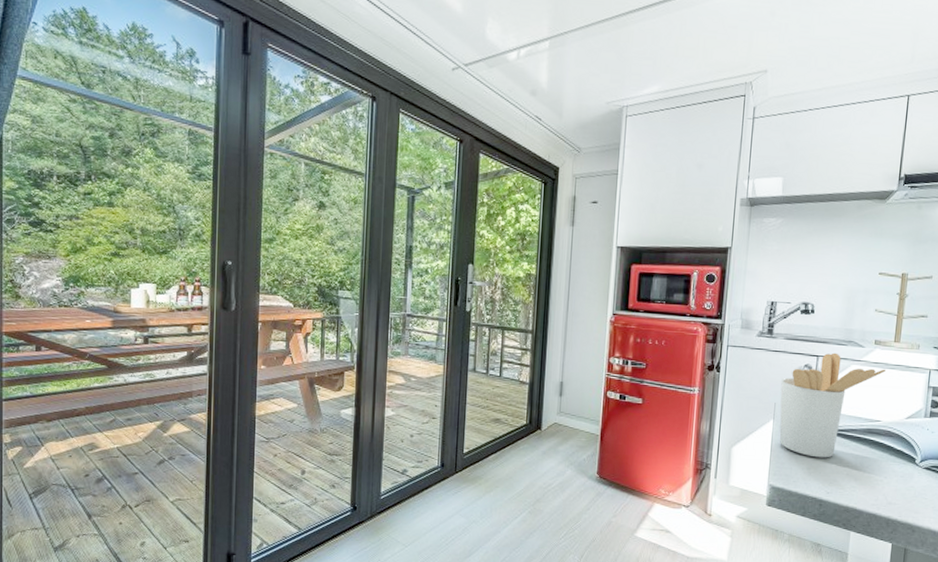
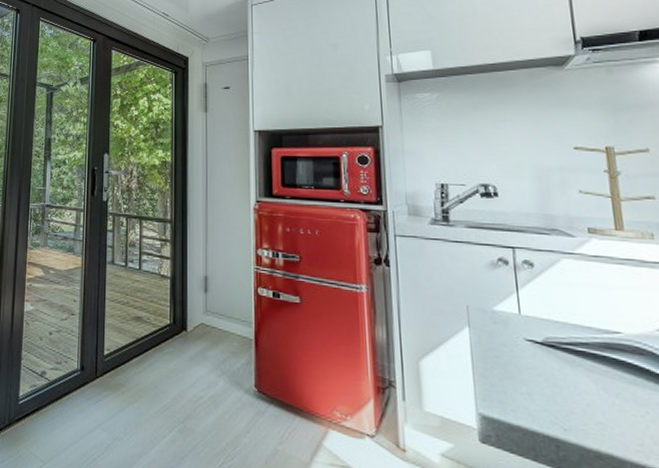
utensil holder: present [779,352,886,458] -> none [470,243,612,381]

